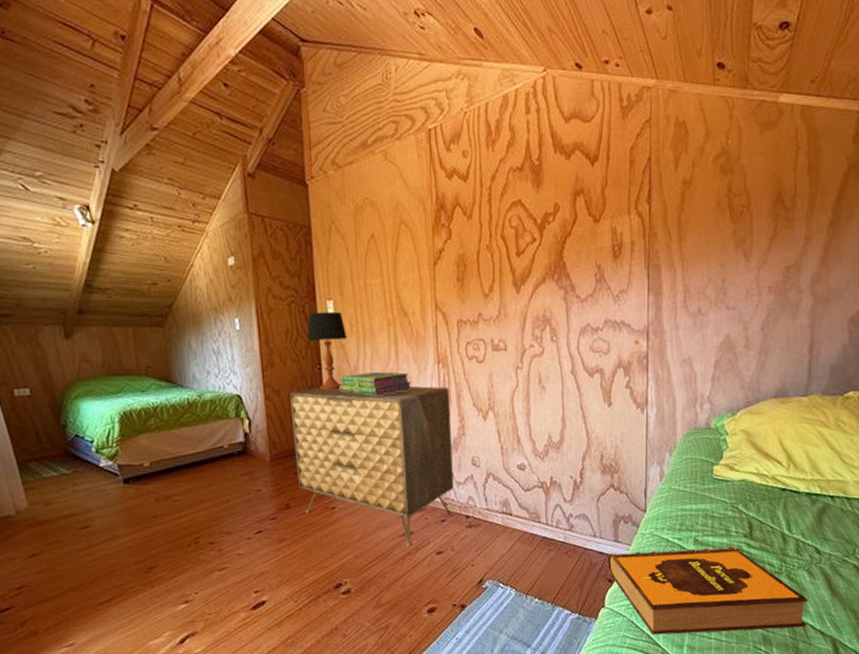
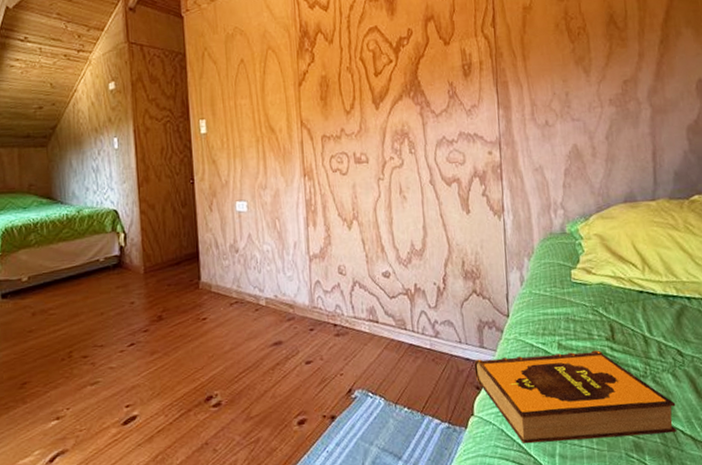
dresser: present [290,384,454,547] -> none [164,198,322,357]
table lamp: present [306,311,347,391] -> none [180,130,218,205]
stack of books: present [339,372,412,395] -> none [211,185,280,208]

